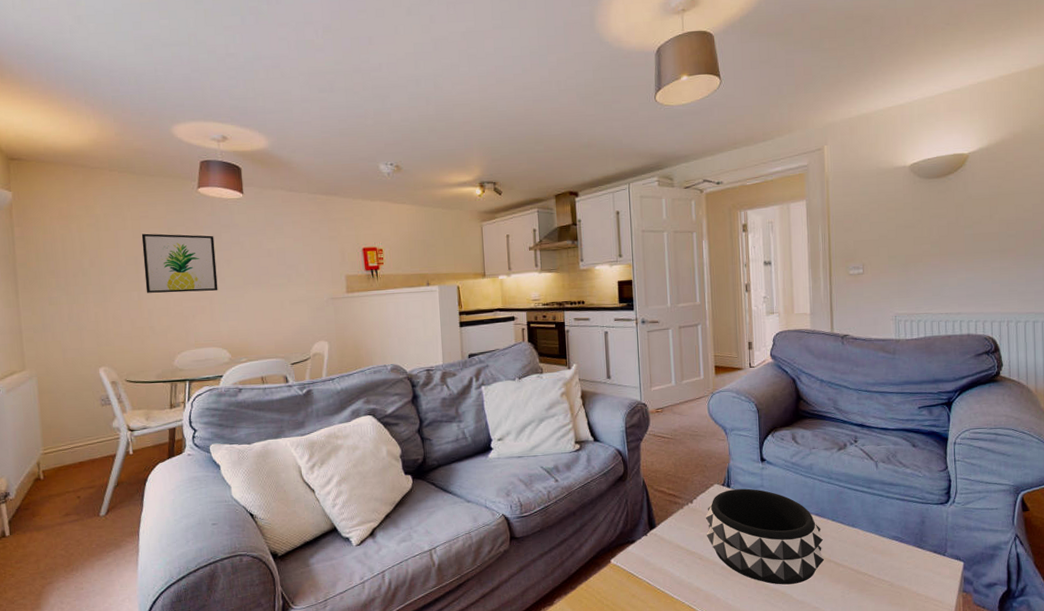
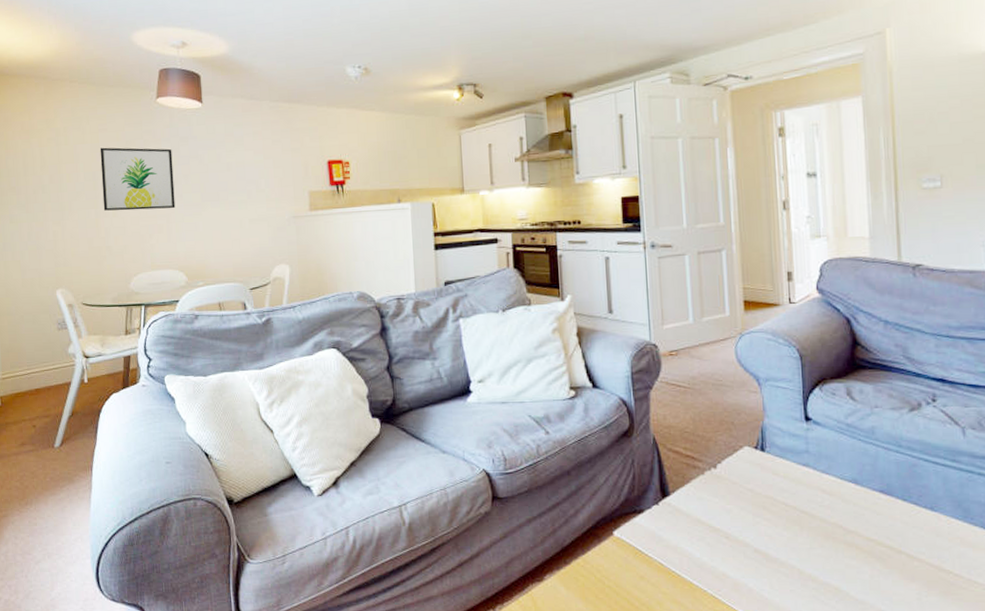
decorative bowl: present [705,488,825,585] -> none [733,454,893,578]

